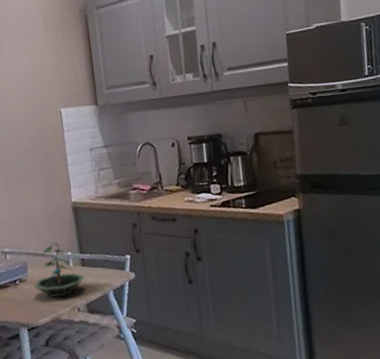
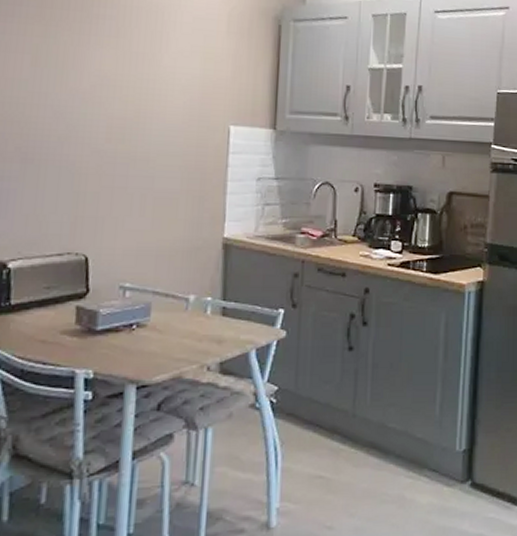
terrarium: present [33,243,85,298] -> none [154,284,223,350]

